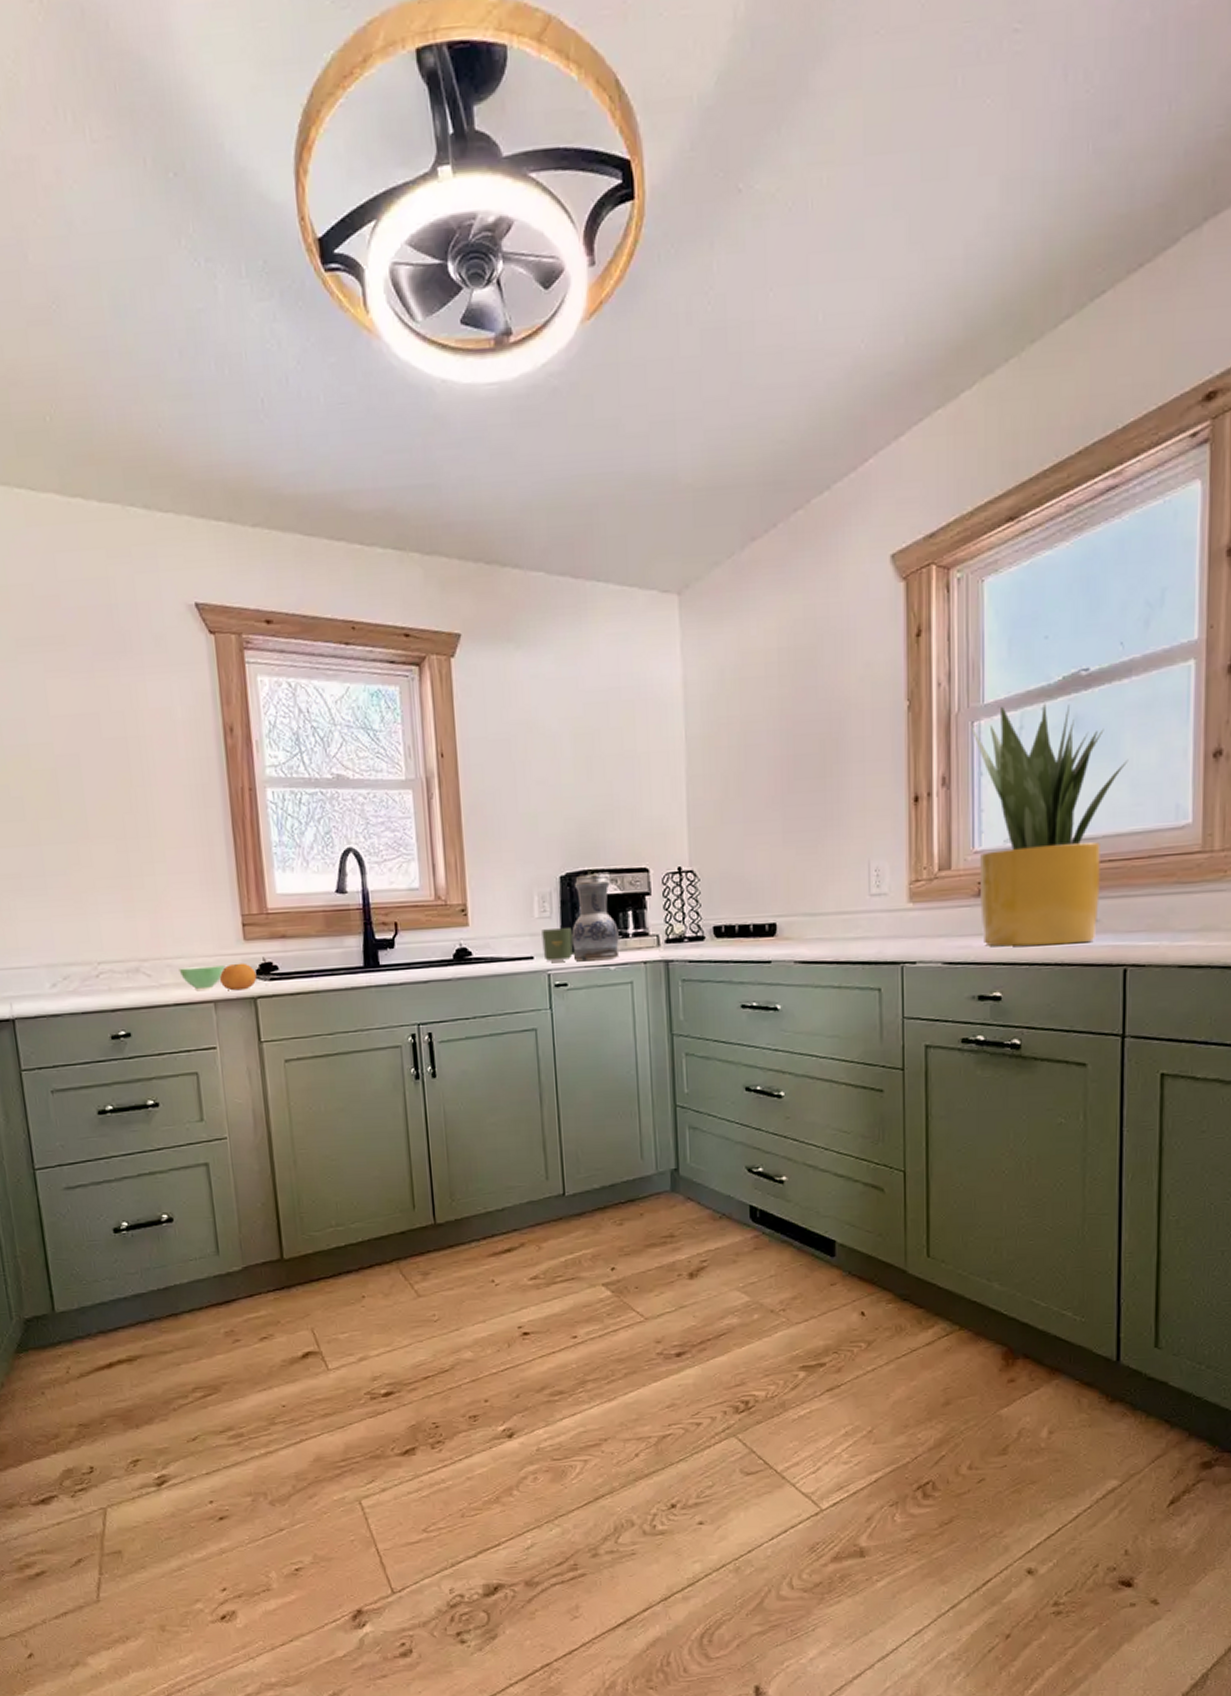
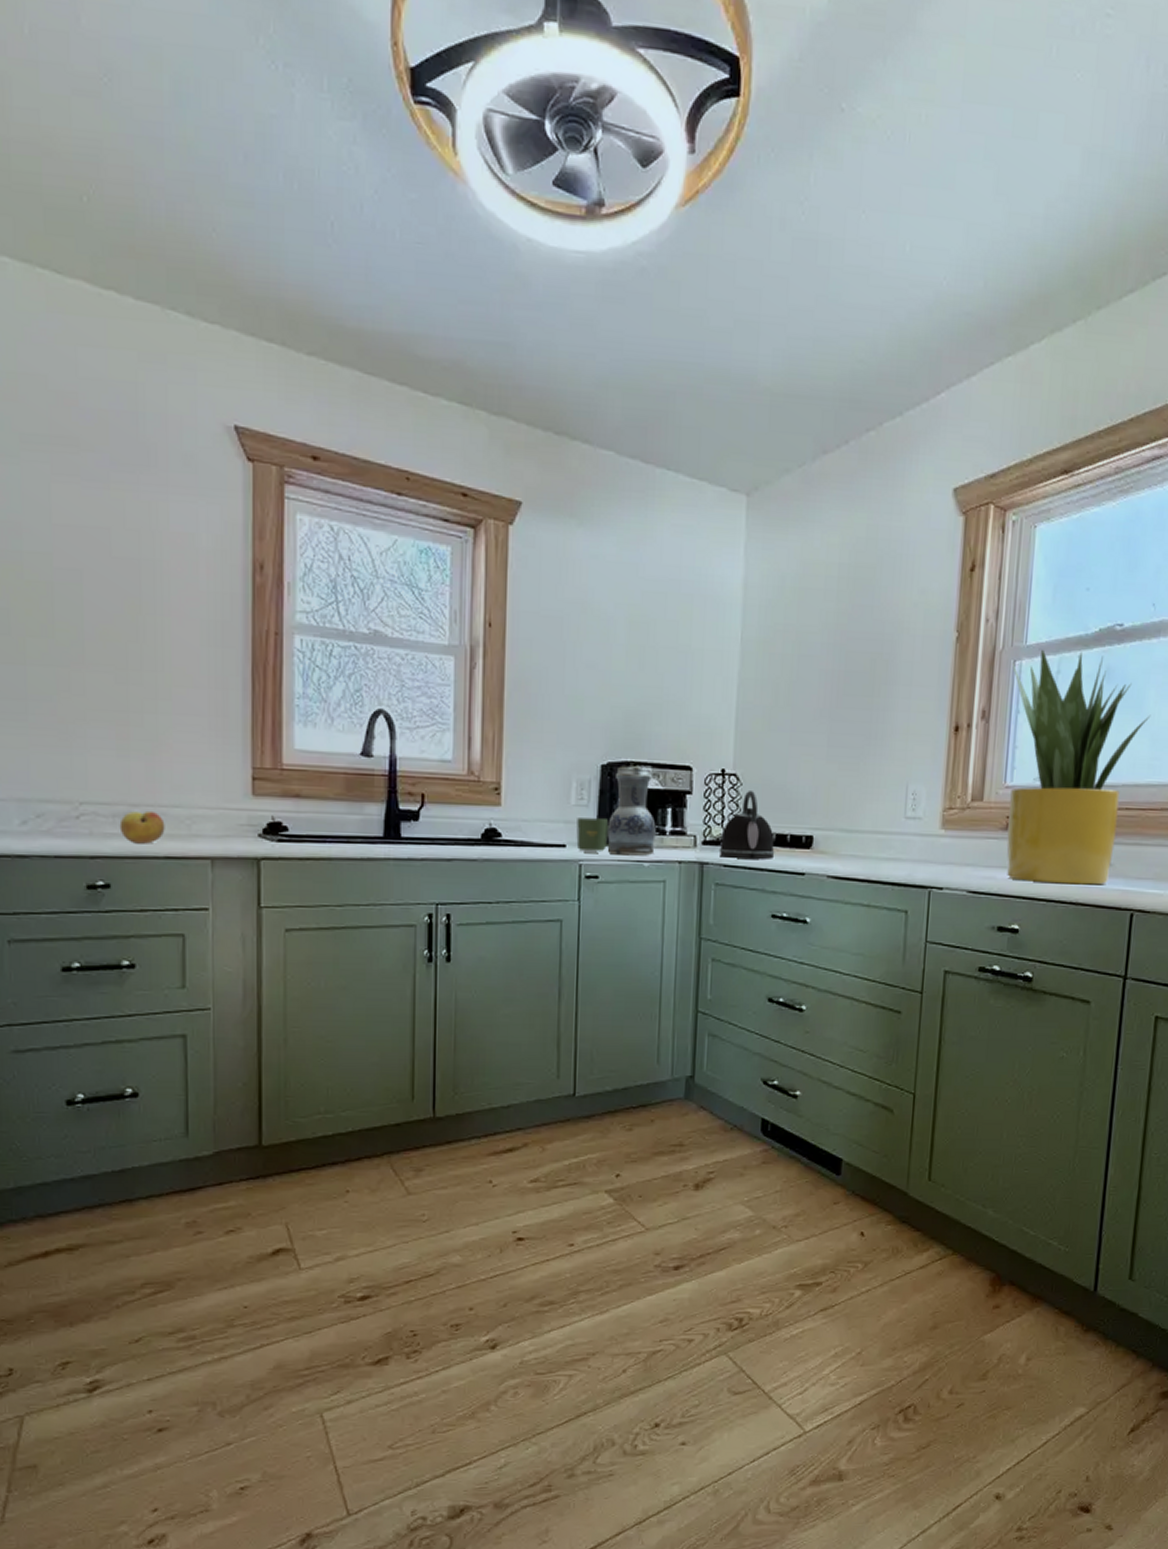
fruit: none [132,963,172,996] -> present [119,810,165,845]
bowl: present [178,965,225,992] -> none [174,818,228,846]
fruit: present [219,963,257,991] -> none [220,819,263,850]
kettle: none [682,884,739,954] -> present [718,789,775,860]

